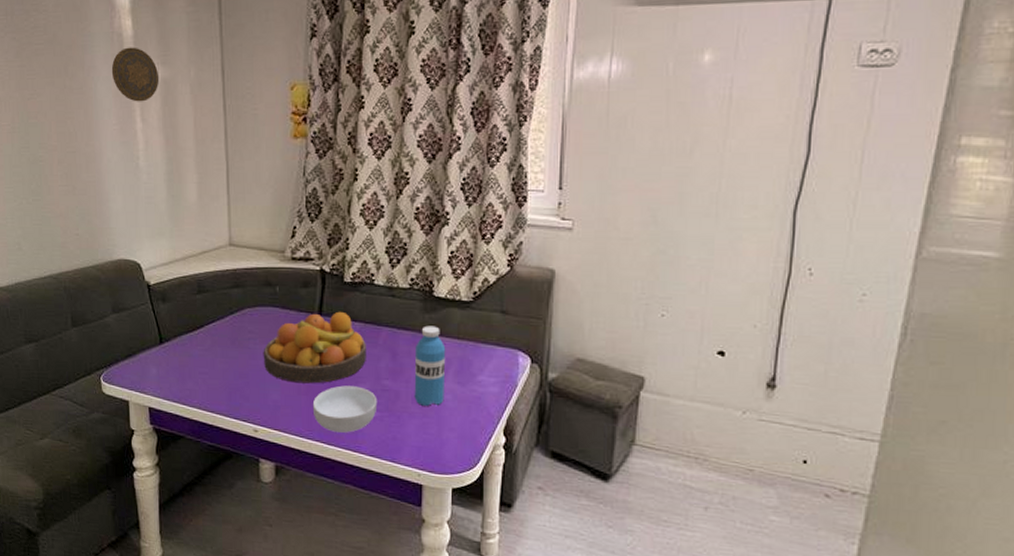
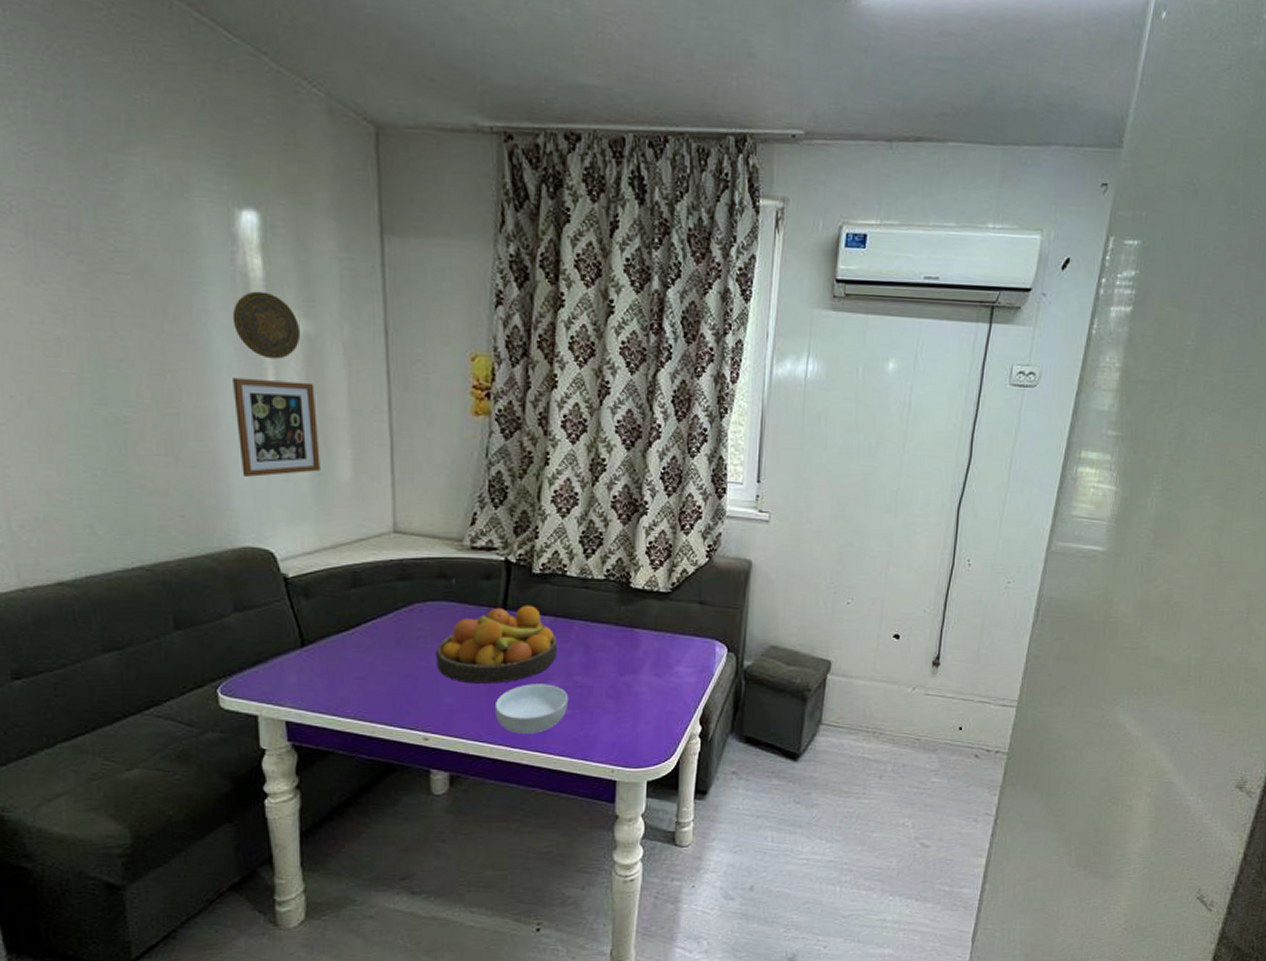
picture frame: none [112,119,174,201] -> present [233,377,321,477]
water bottle: present [414,325,446,406] -> none [609,618,643,700]

